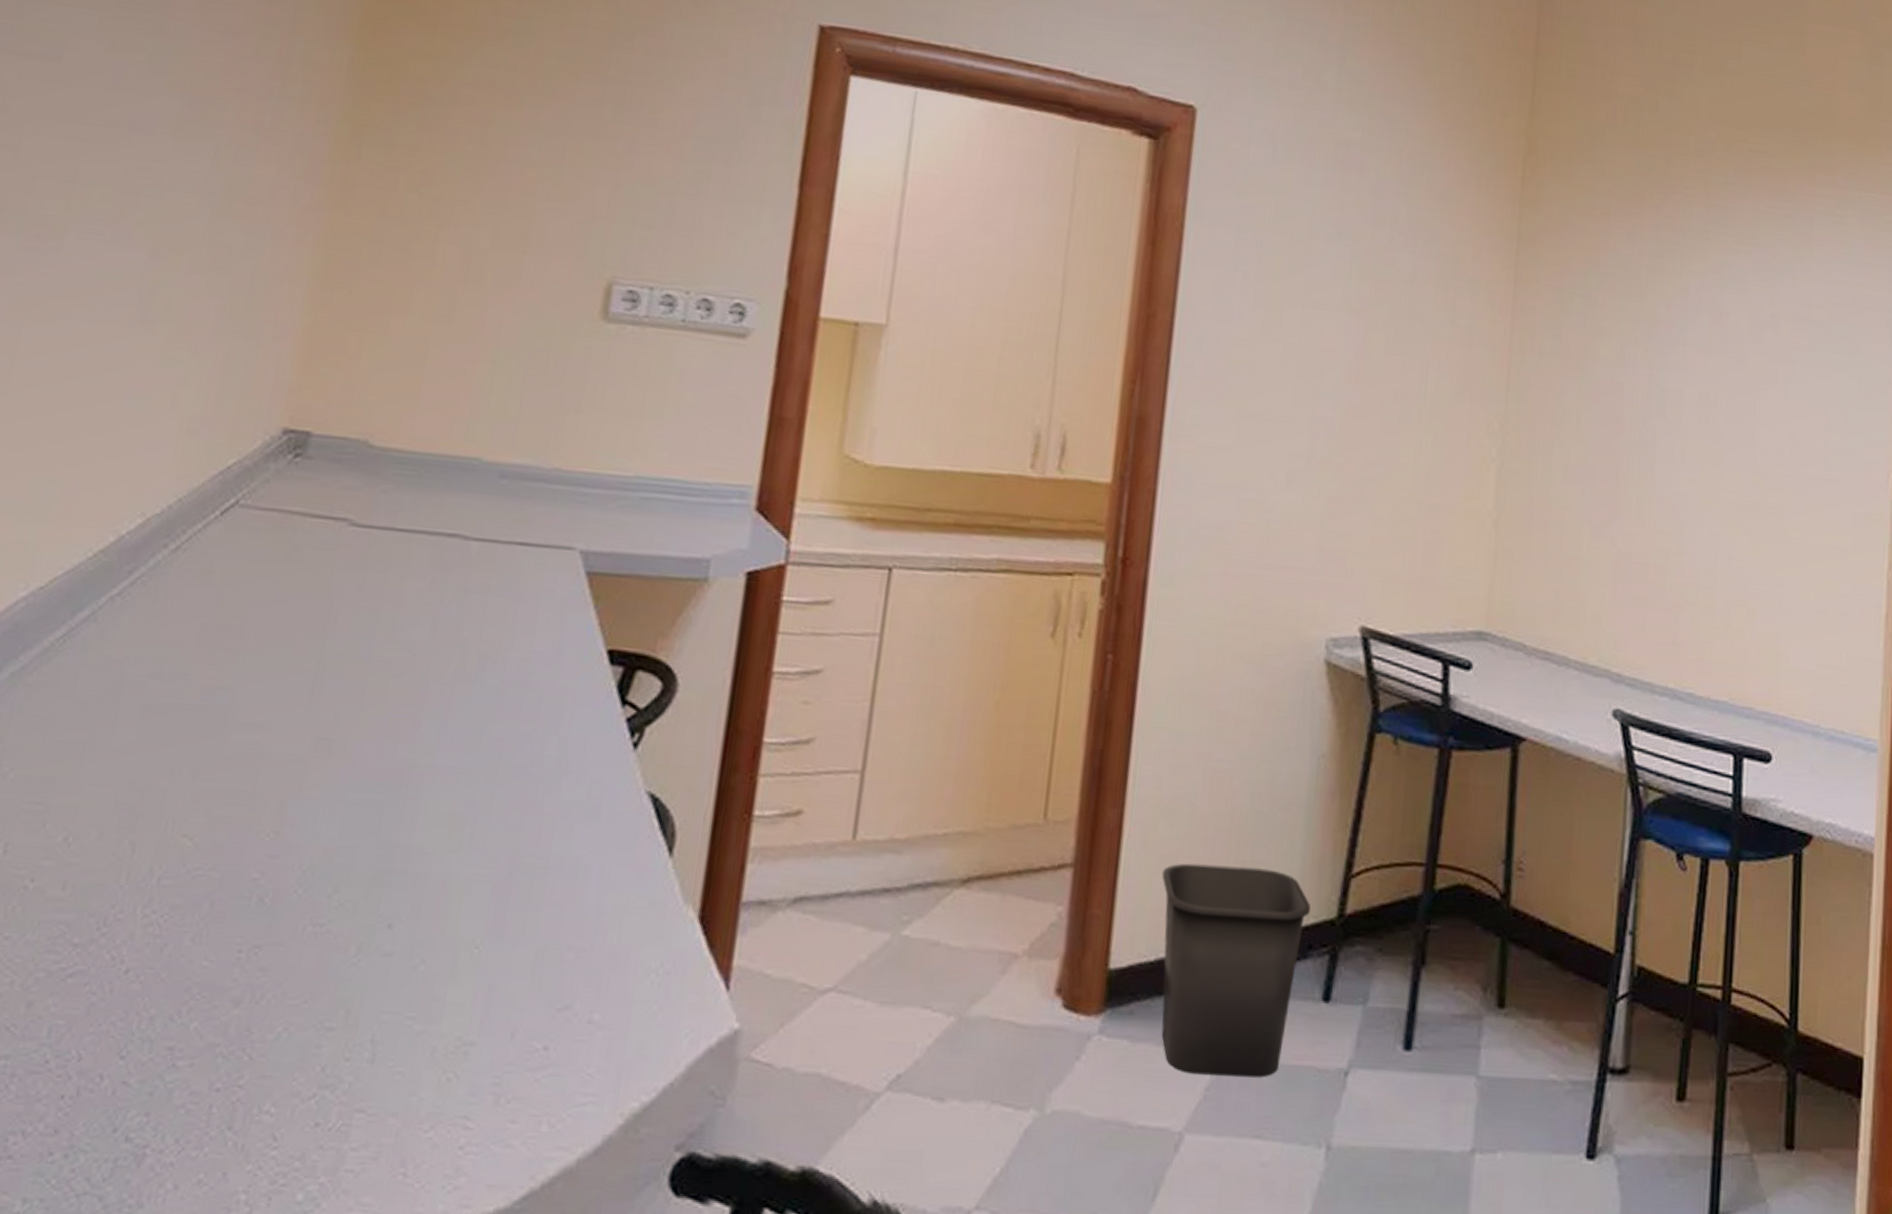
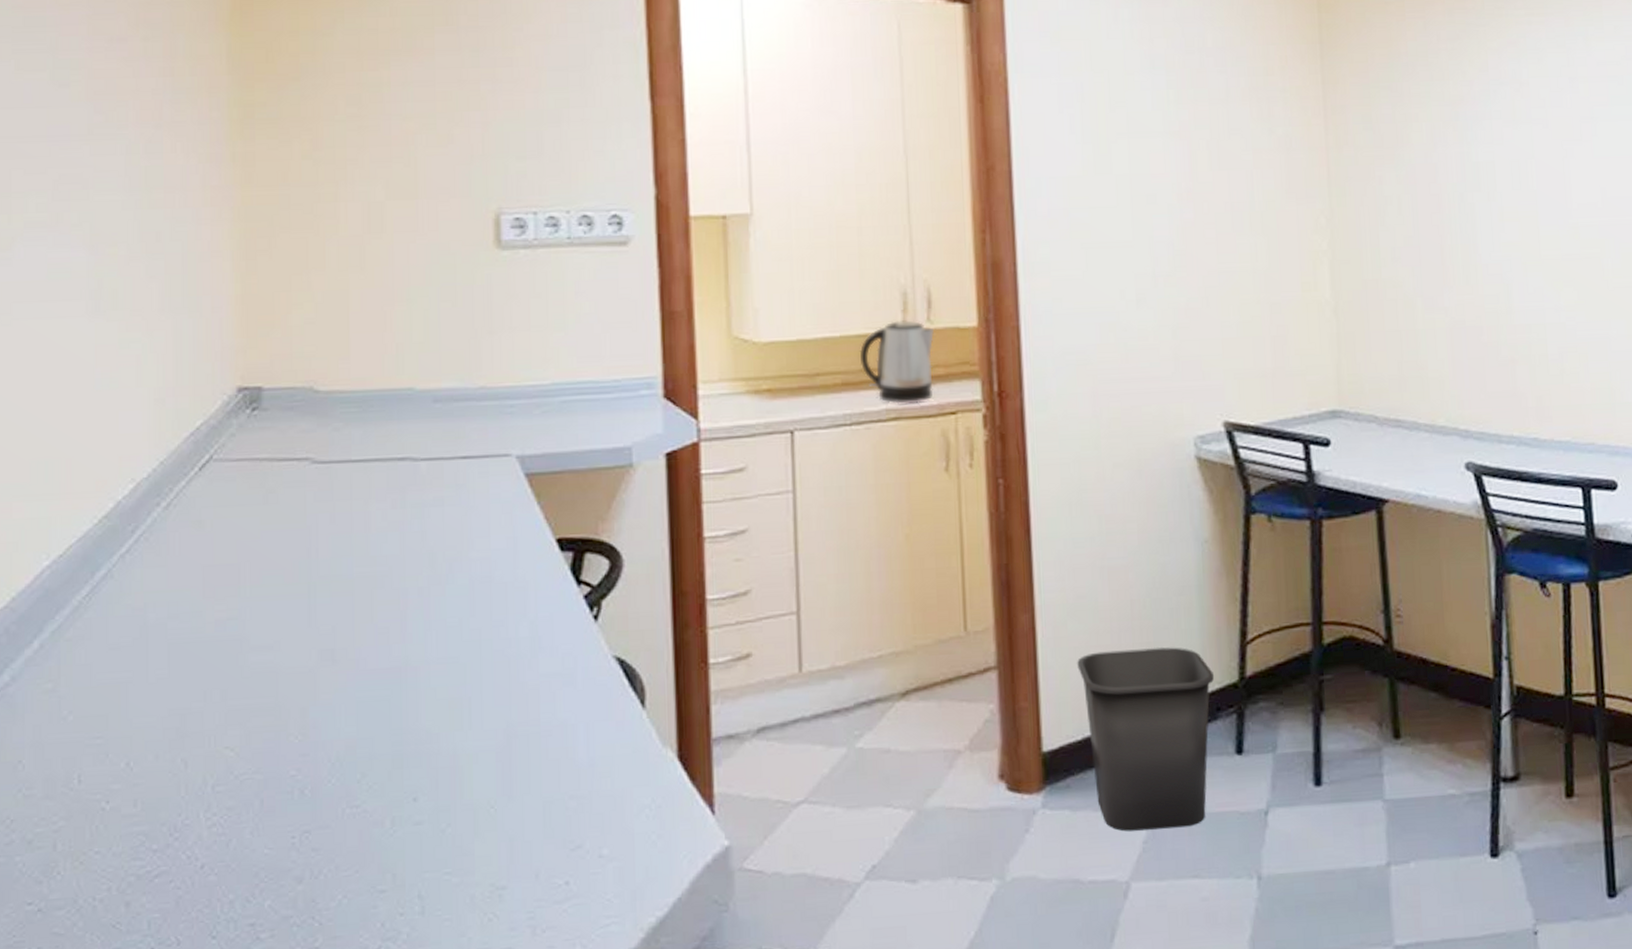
kettle: none [977,463,1064,557] -> present [859,320,935,404]

